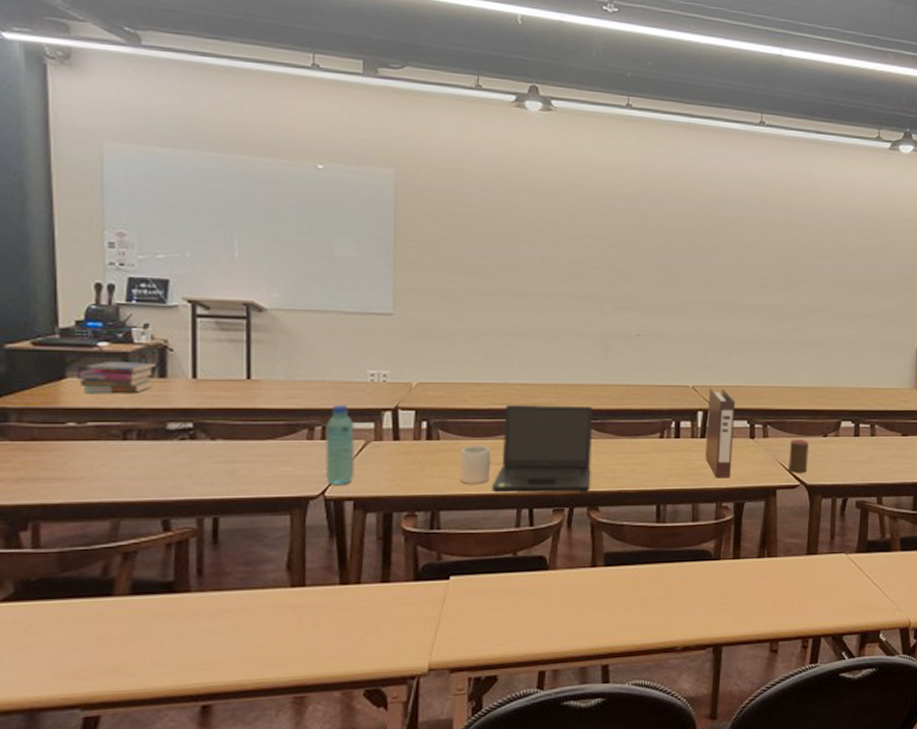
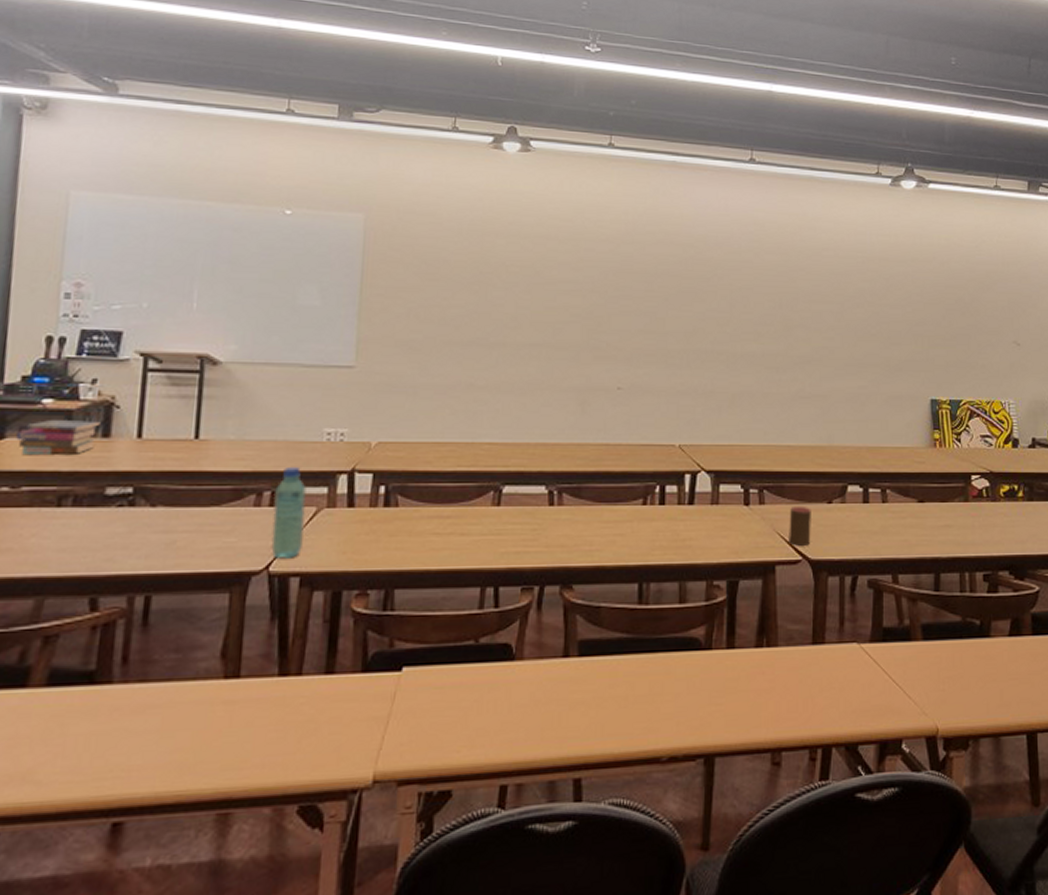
mug: present [459,444,491,484] -> none [418,512,454,558]
laptop: present [492,405,593,492] -> none [454,467,569,567]
binder: present [705,387,736,478] -> none [694,446,728,552]

